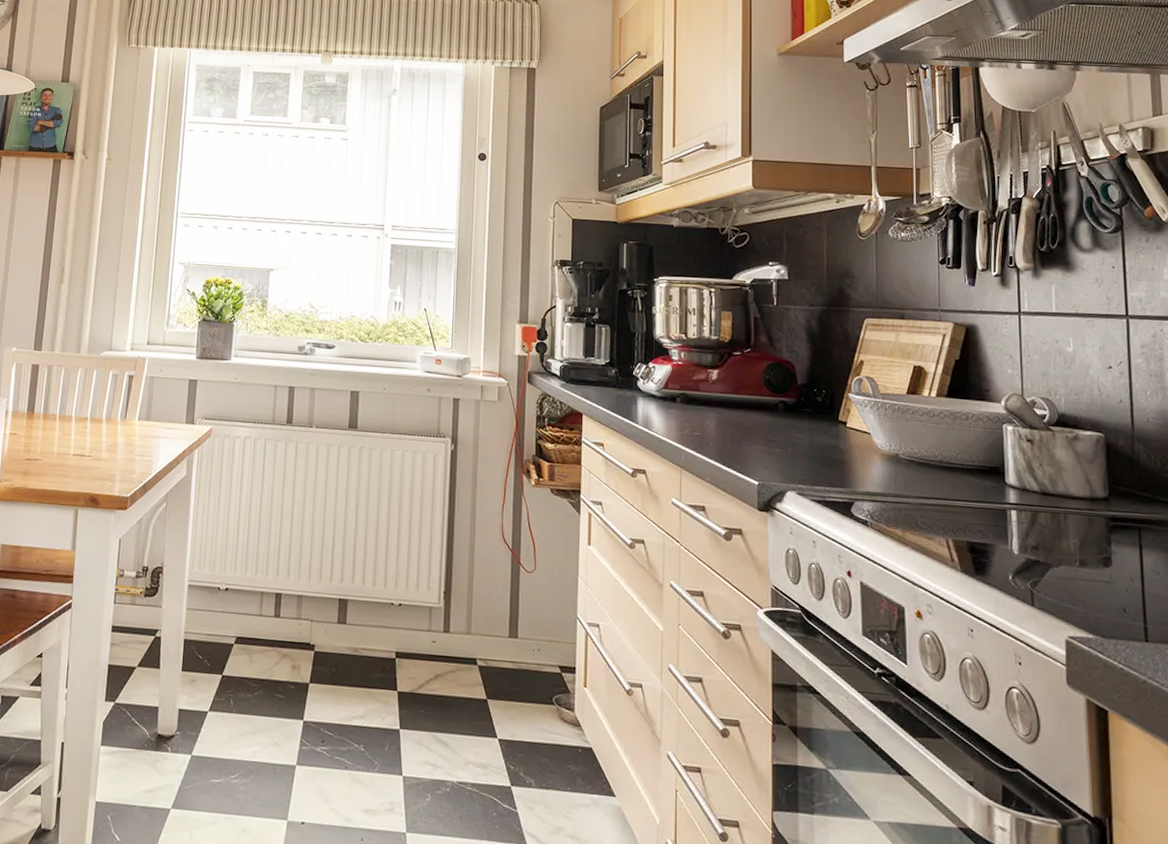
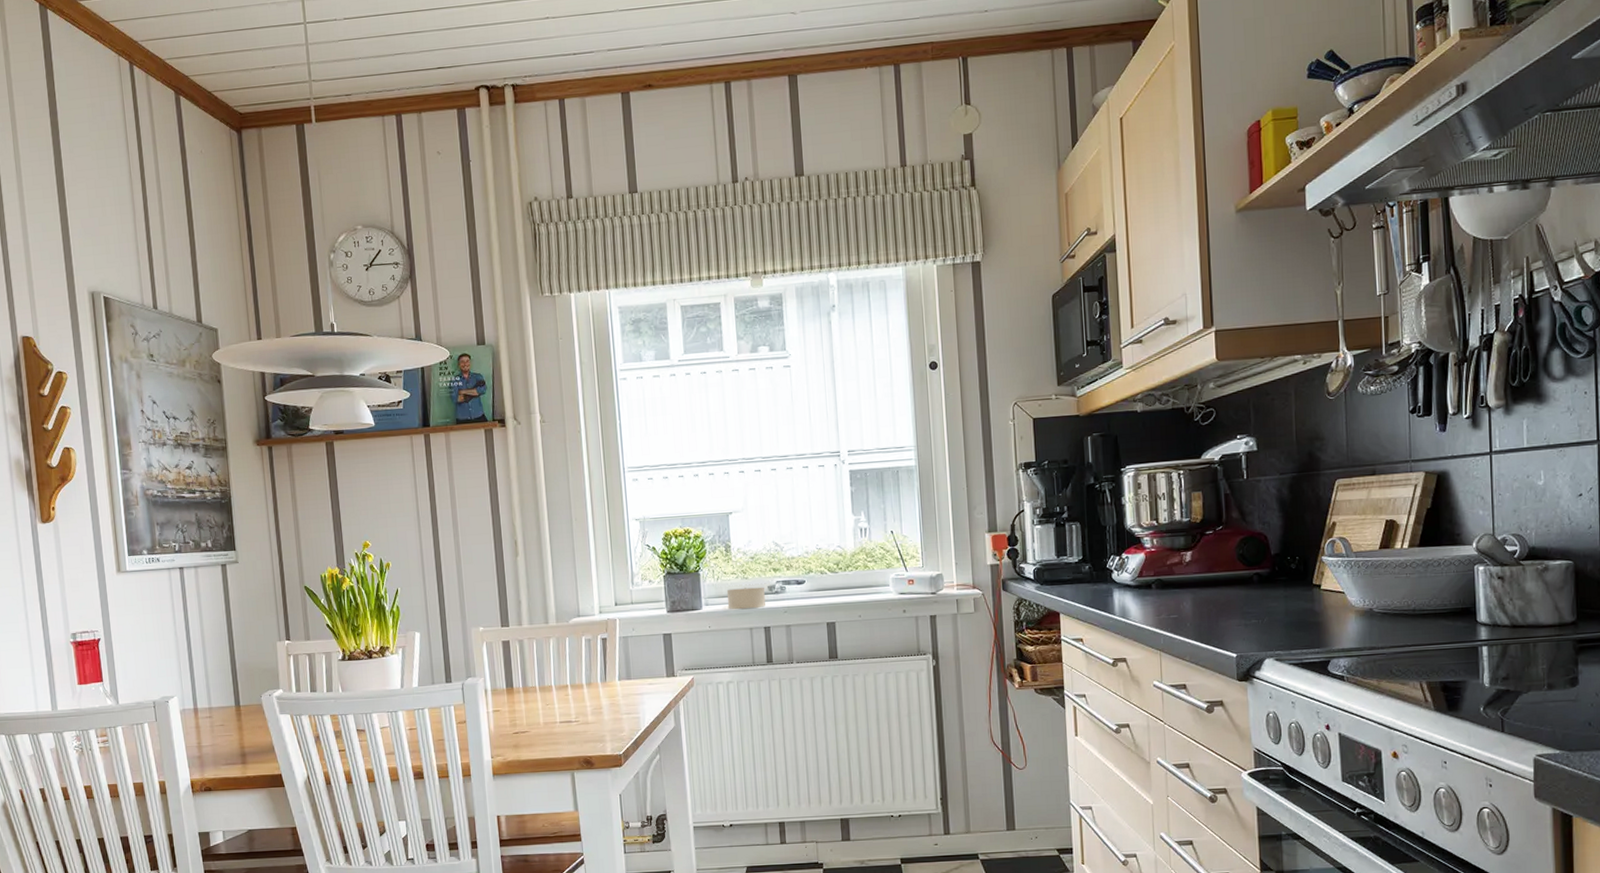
candle: none [256,343,294,366] -> present [726,587,766,609]

